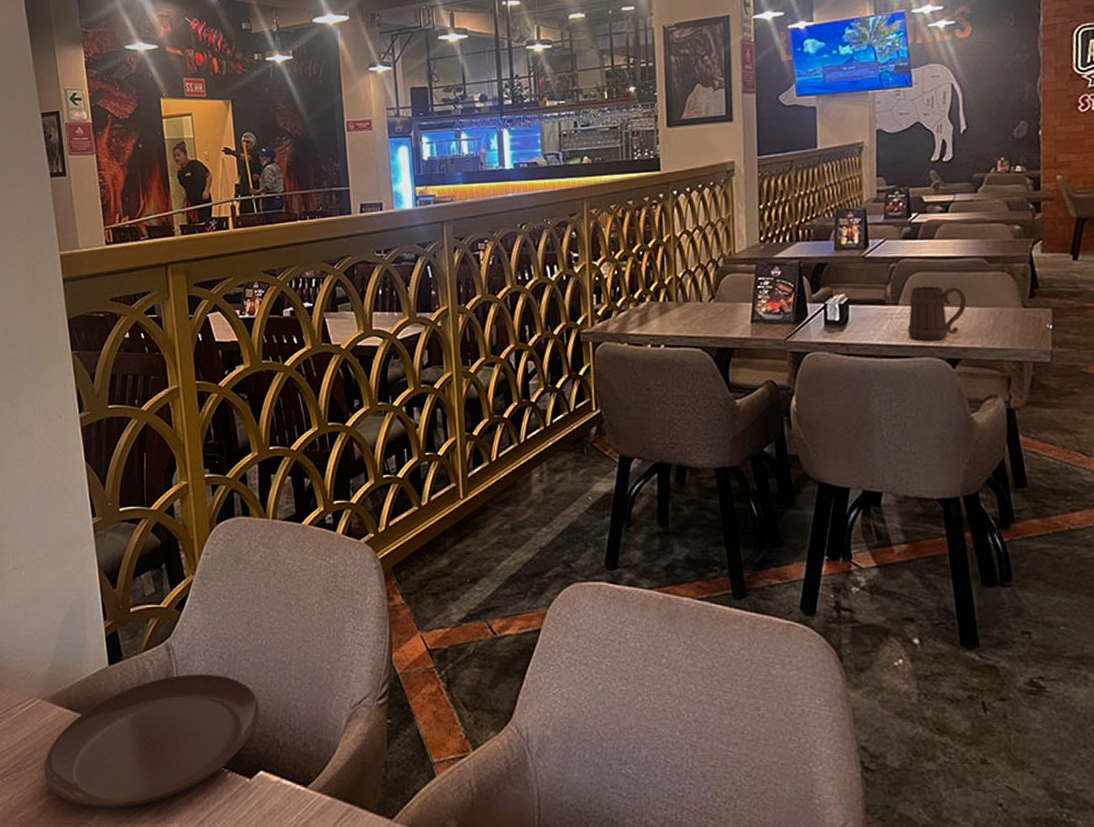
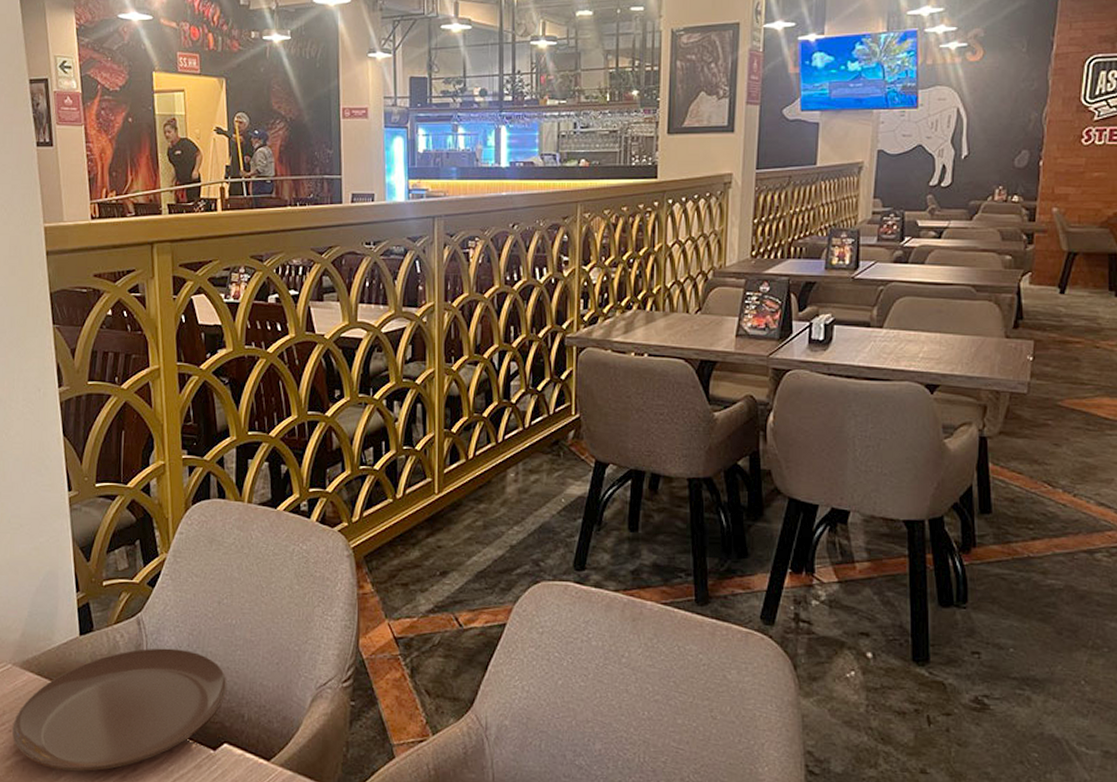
beer mug: present [907,286,966,341] -> none [889,311,950,366]

